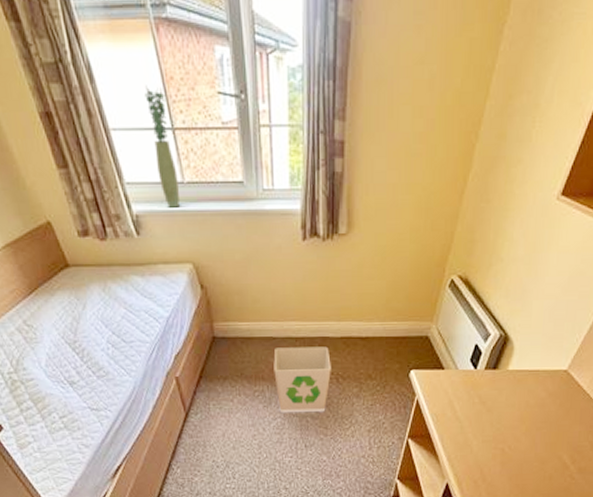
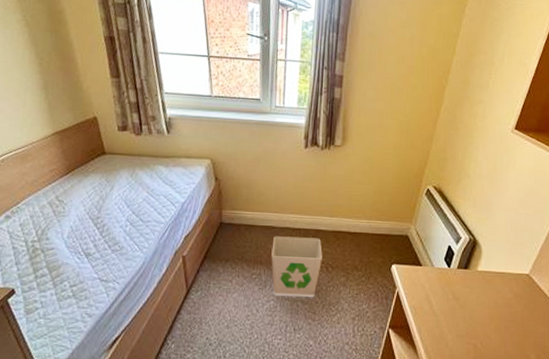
vase: present [145,85,181,208] -> none [190,24,208,115]

